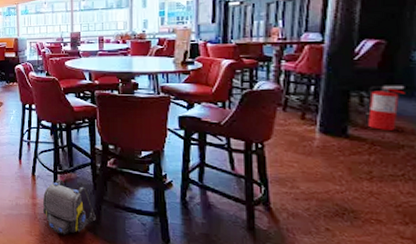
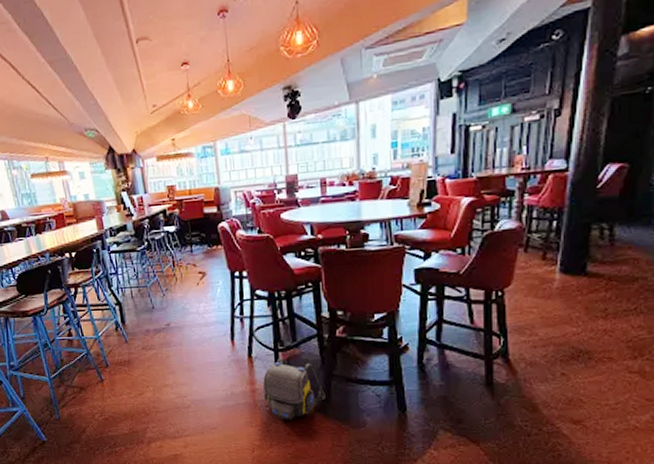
fire extinguisher: present [364,85,405,130] -> none [603,213,644,264]

